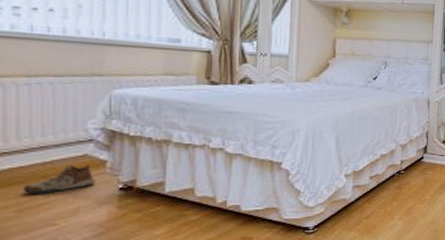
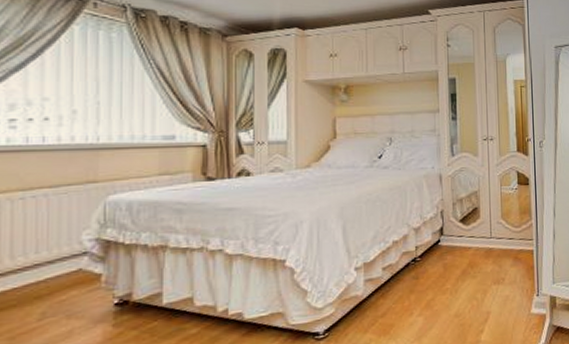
shoe: present [23,164,95,195] -> none [16,280,89,319]

